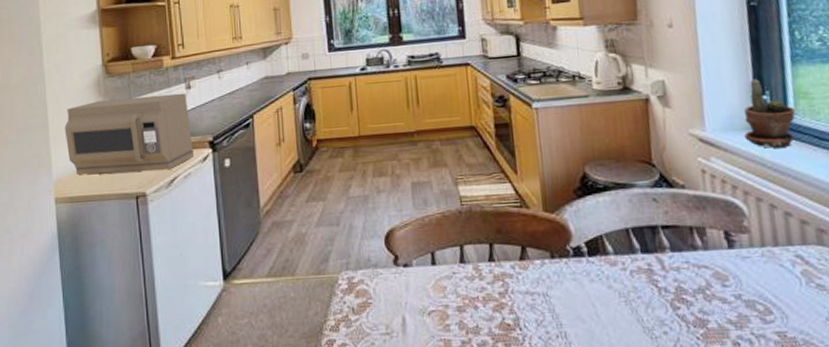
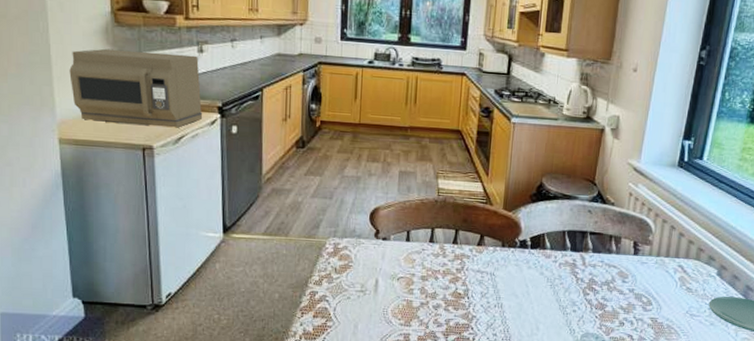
potted plant: present [744,79,796,148] -> none [667,126,708,184]

